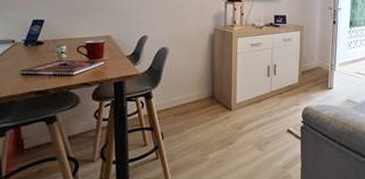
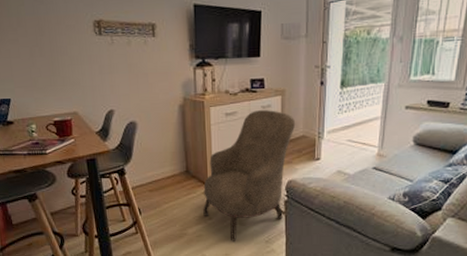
armchair: none [225,43,312,167] -> present [203,110,296,241]

